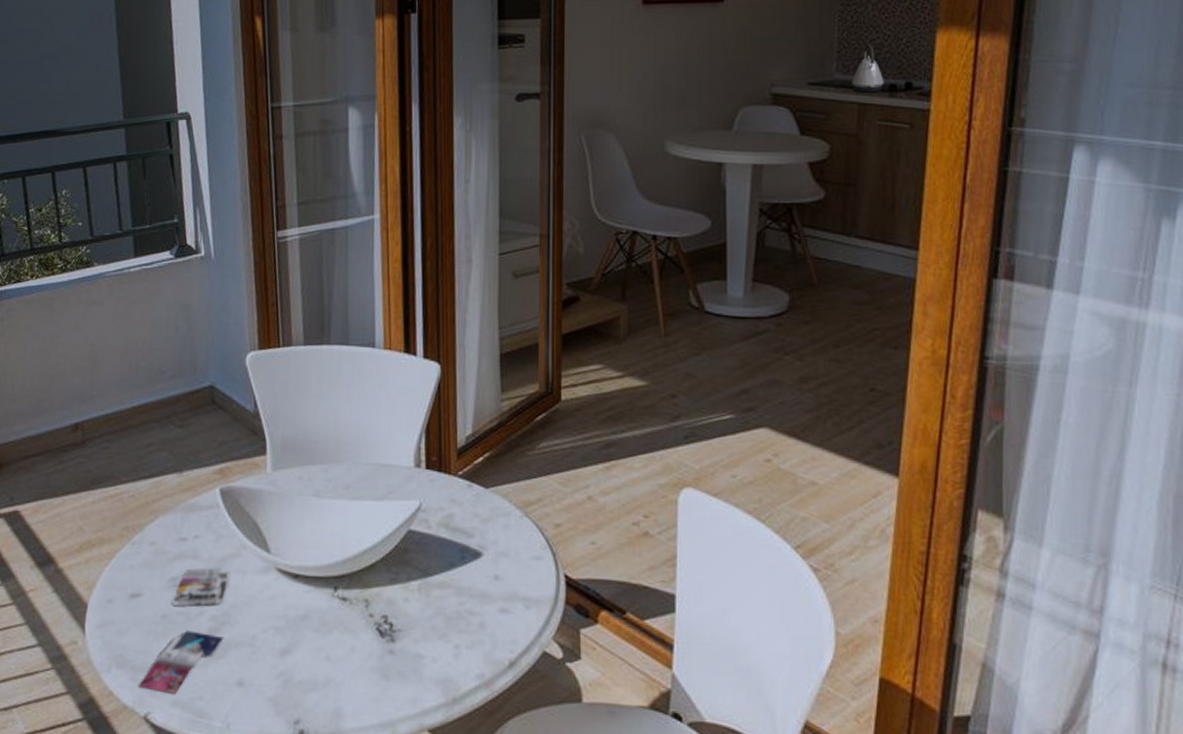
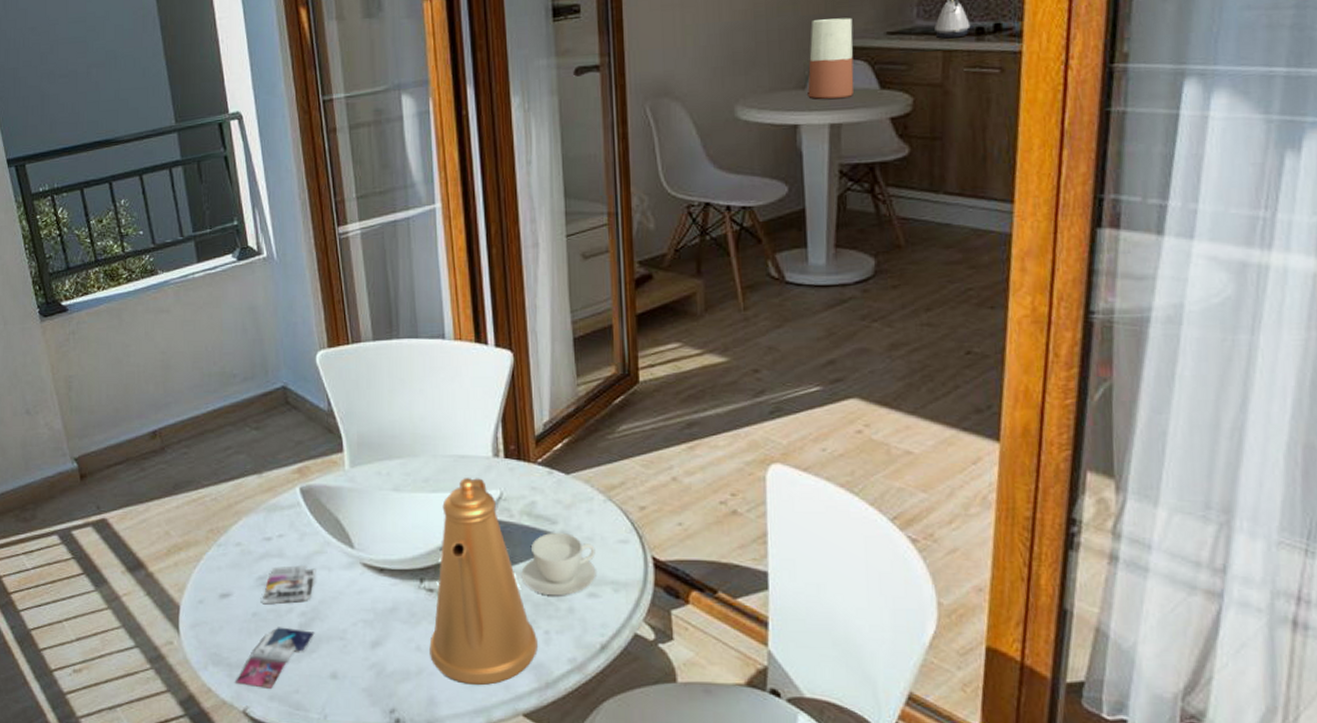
coffee pot: none [339,487,447,698] -> present [429,478,538,685]
teacup: none [435,545,510,611] -> present [521,532,596,596]
vase: none [733,66,777,142] -> present [807,17,854,101]

